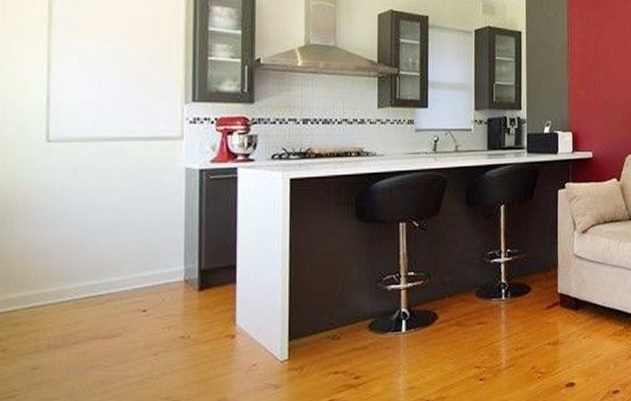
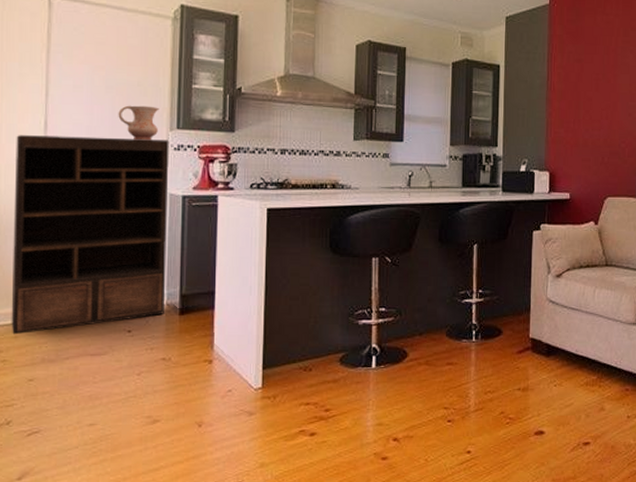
bookshelf: none [11,112,185,322] -> present [11,135,169,335]
ceramic jug: none [128,79,173,115] -> present [118,105,159,141]

